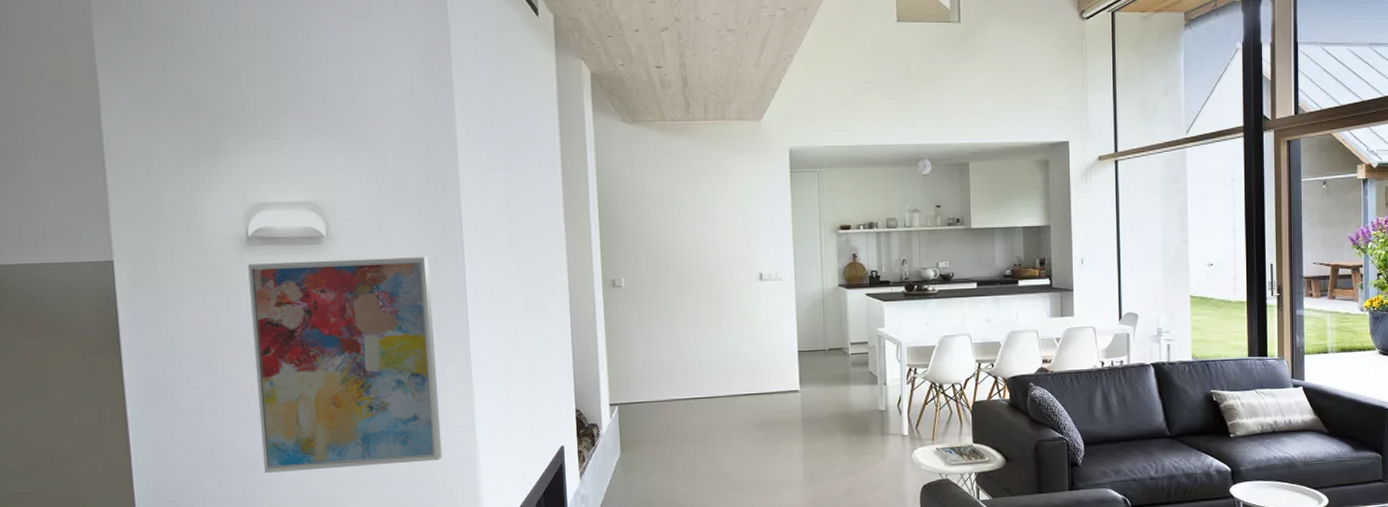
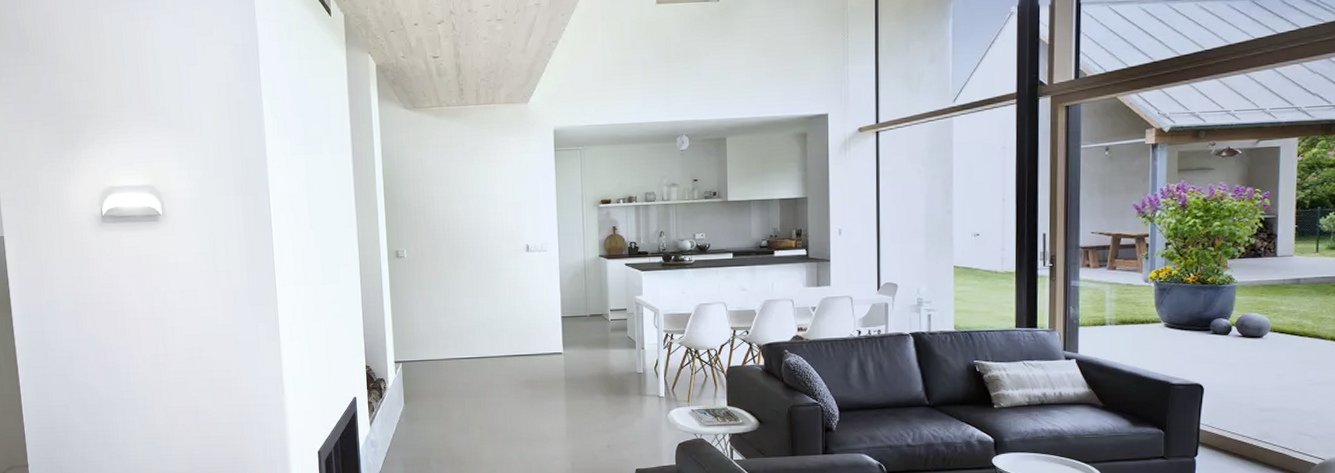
wall art: present [248,257,442,473] -> none [103,231,257,412]

